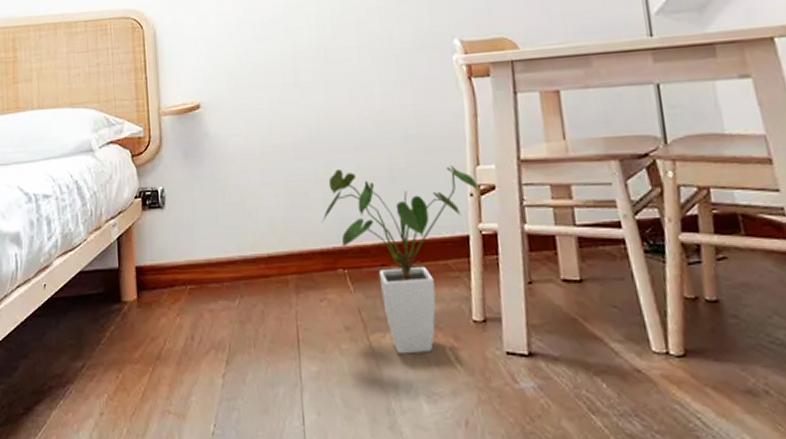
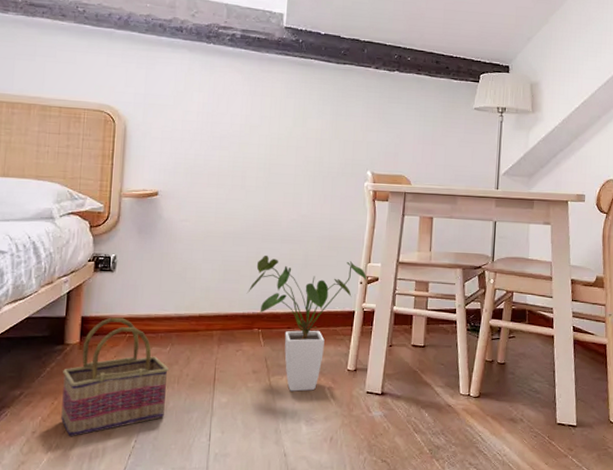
basket: none [124,265,244,420] -> present [61,317,169,437]

